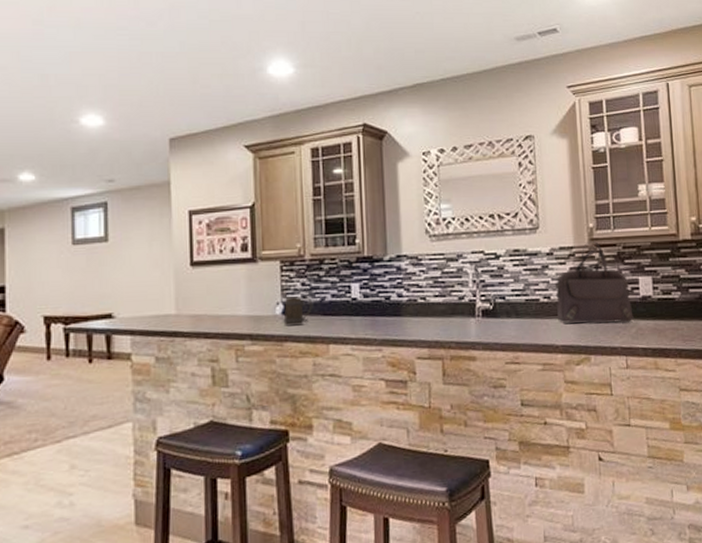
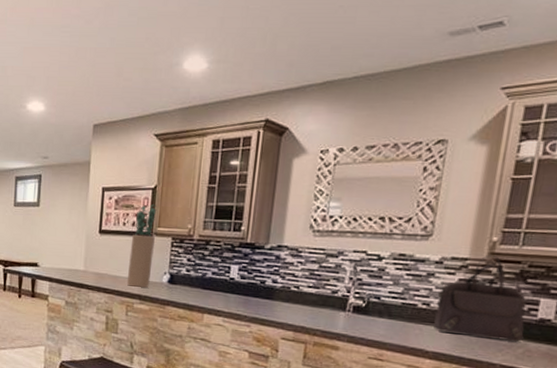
vase: none [232,219,261,326] -> present [126,200,157,288]
beer mug: present [283,296,313,326] -> none [168,269,195,294]

